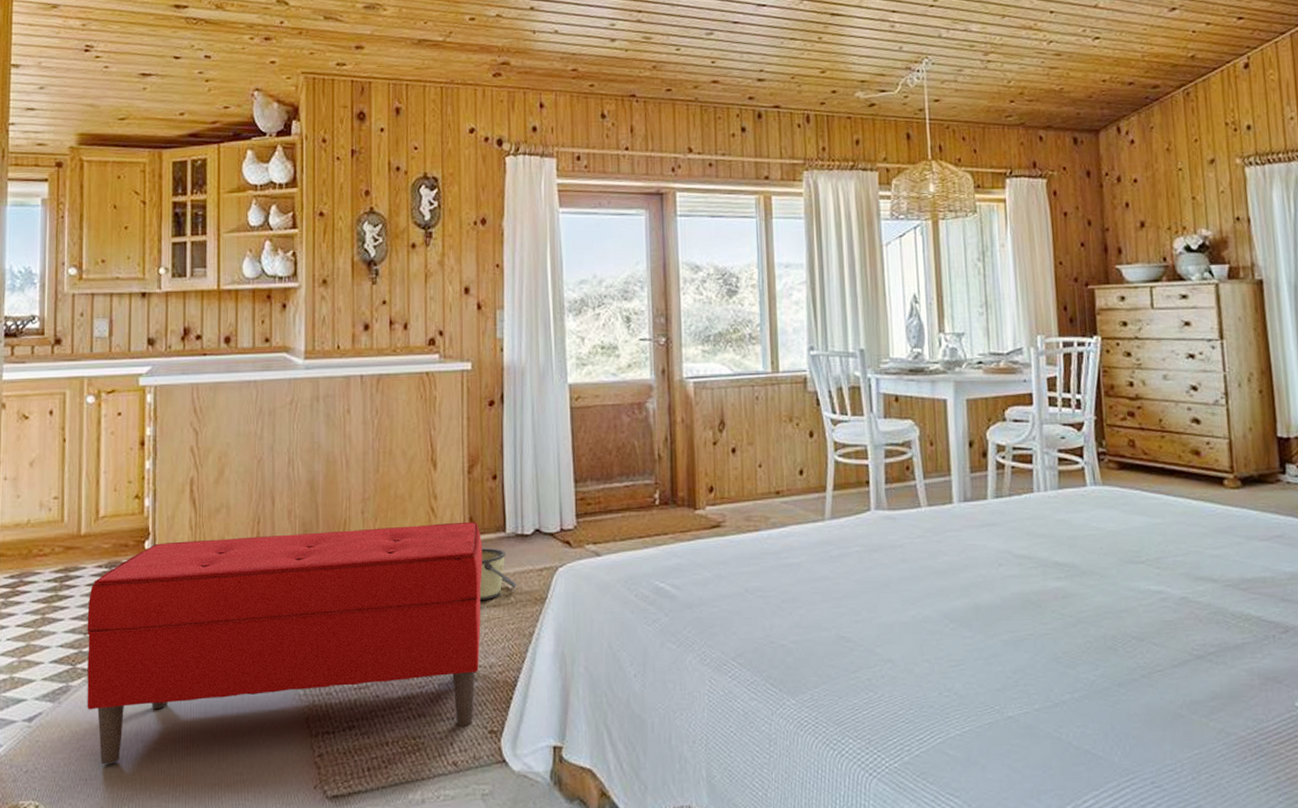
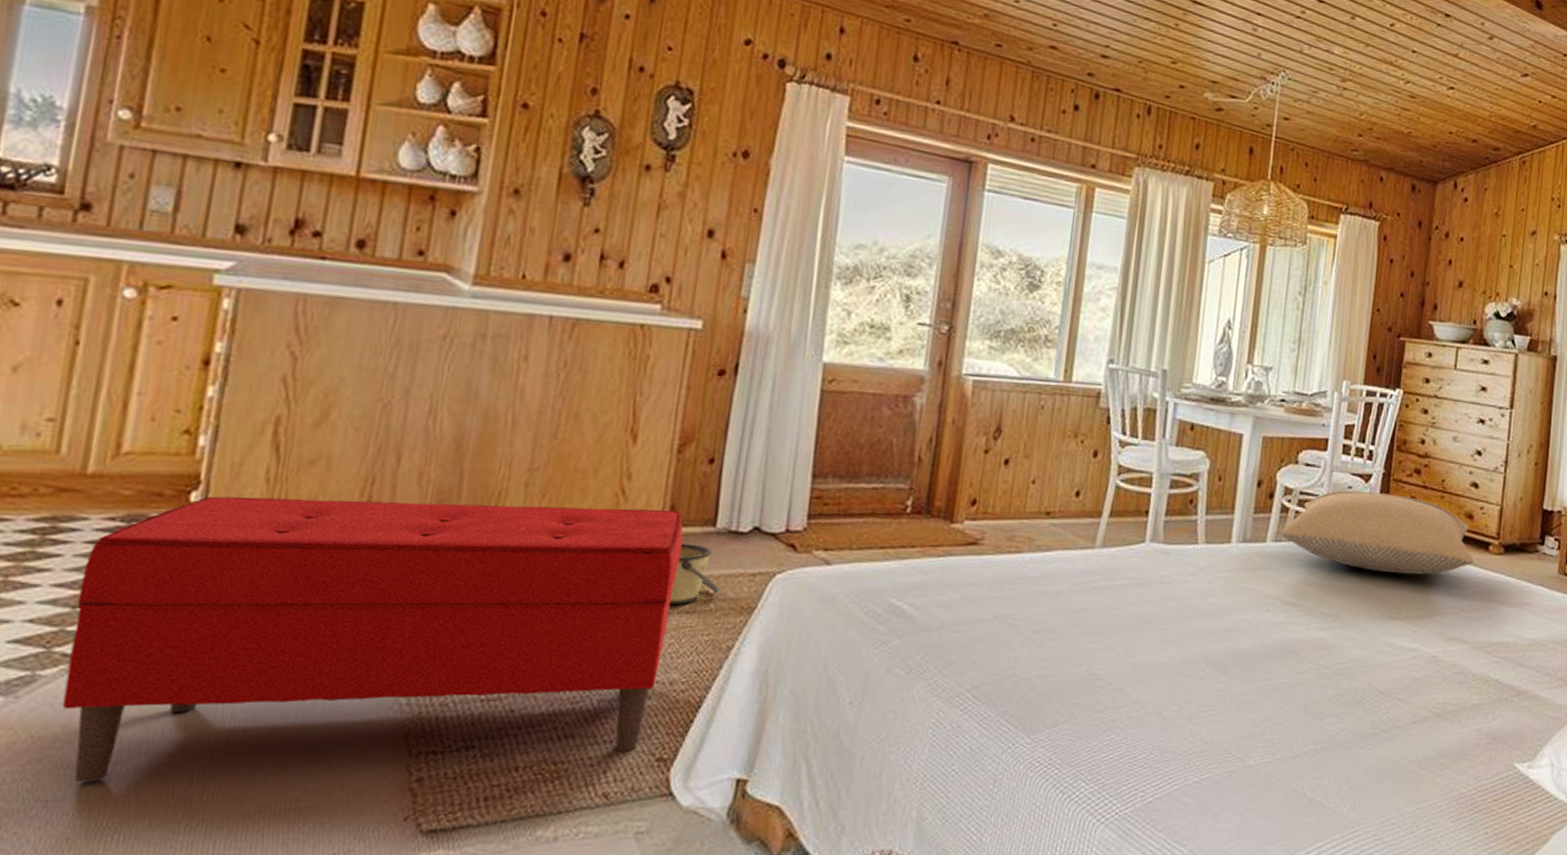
pillow: none [1000,439,1209,518] -> present [1280,490,1474,575]

